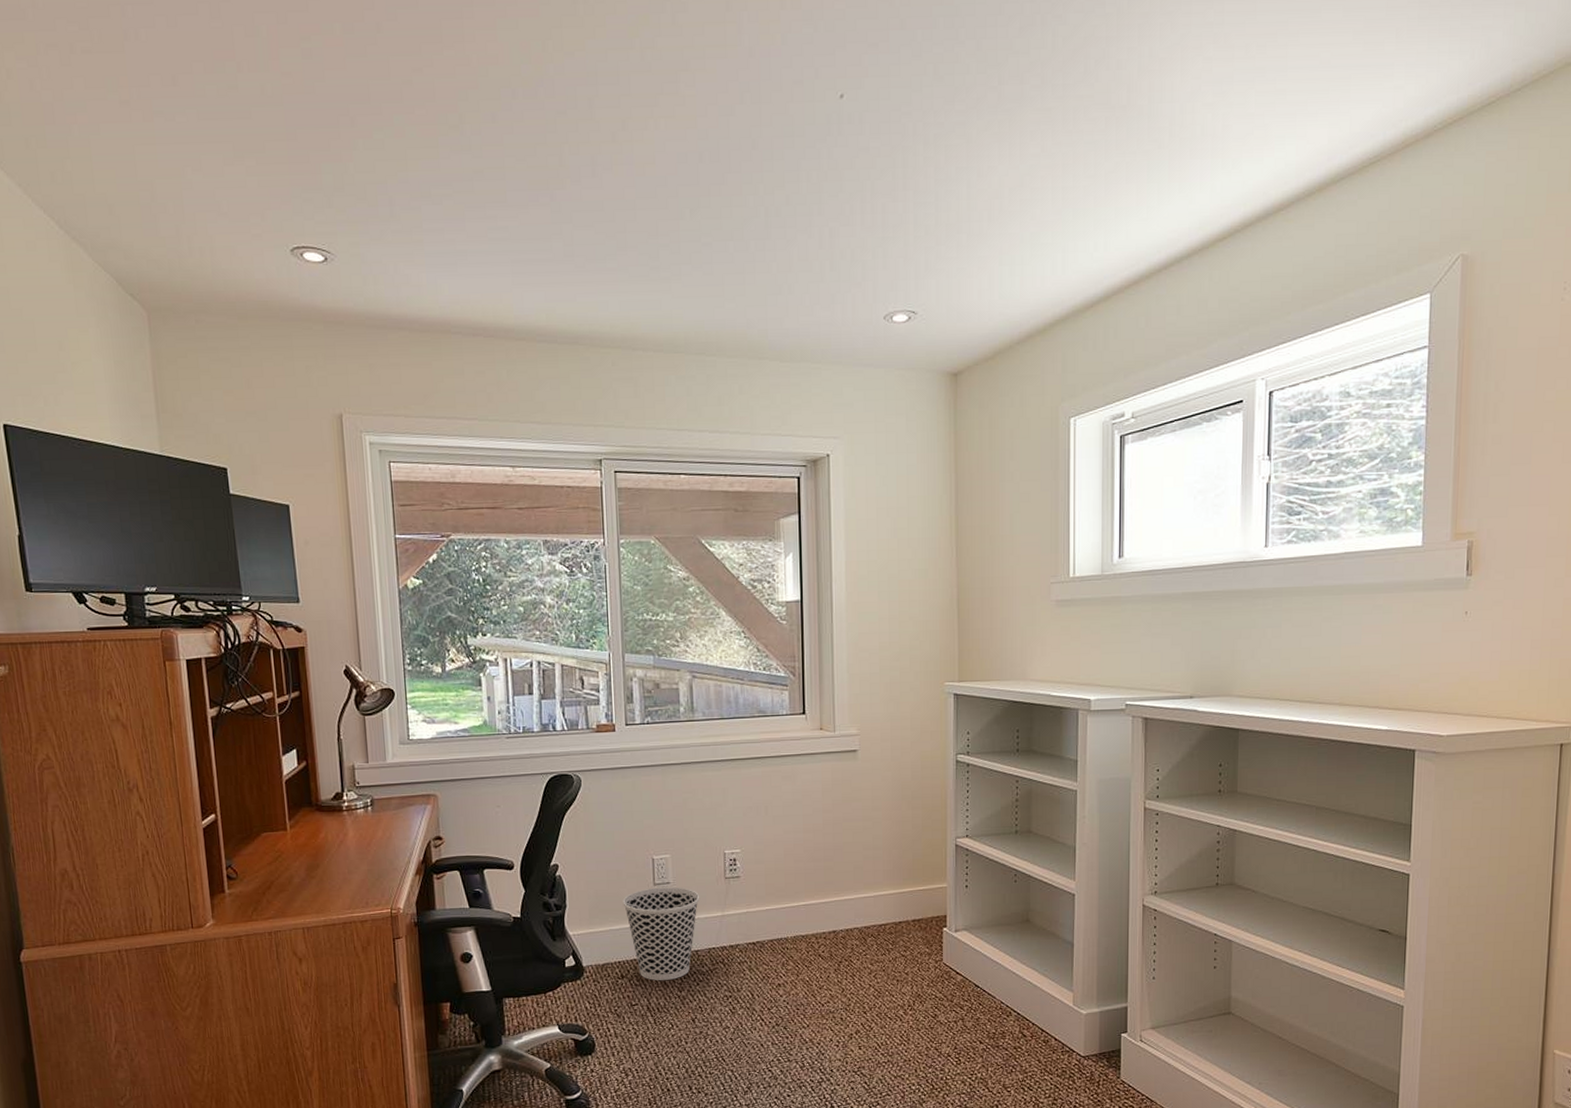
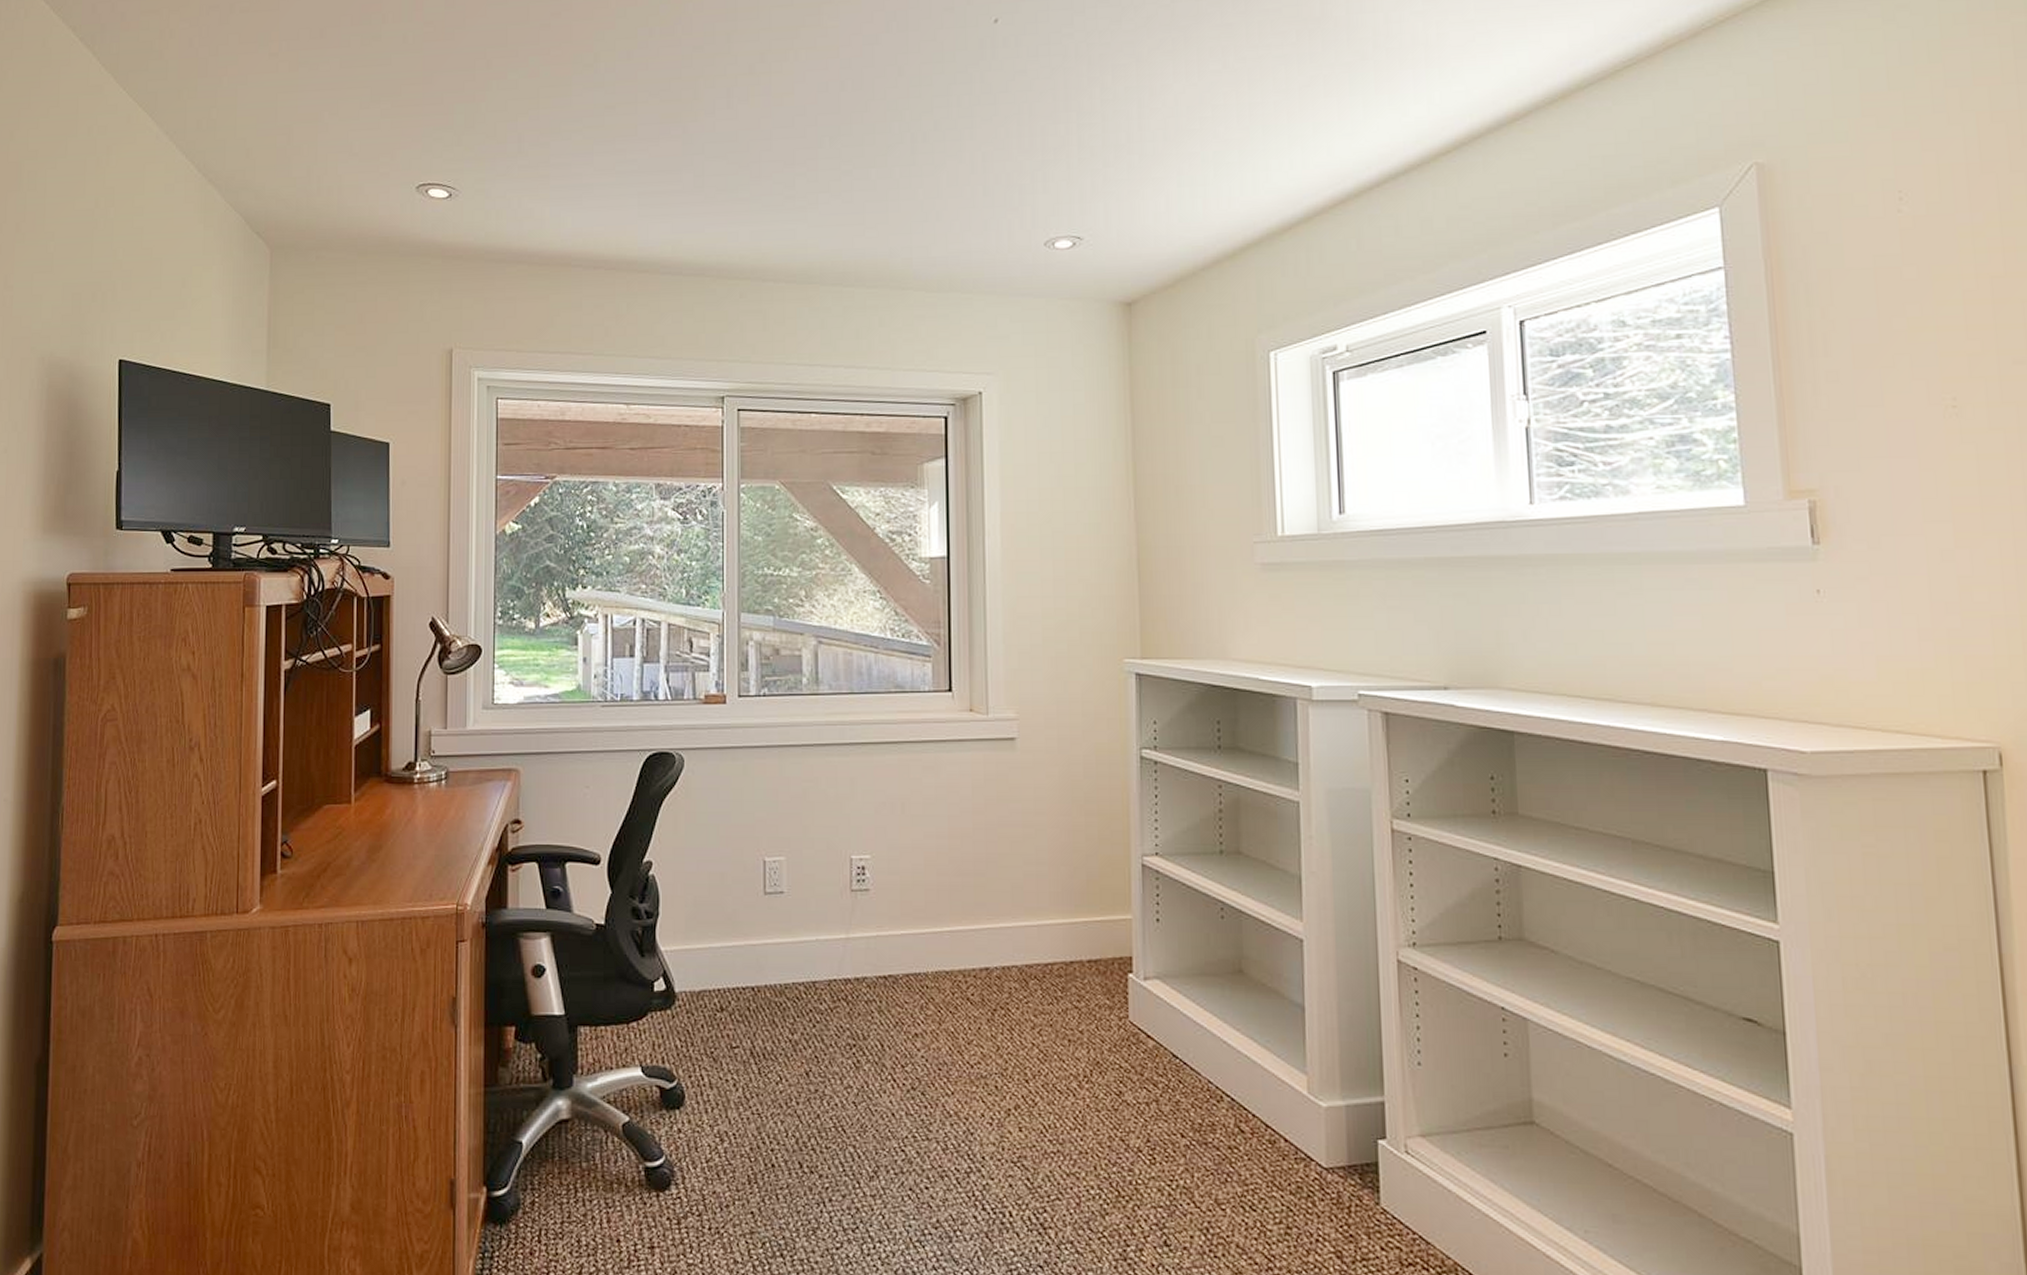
wastebasket: present [622,887,700,981] -> none [726,897,820,1018]

